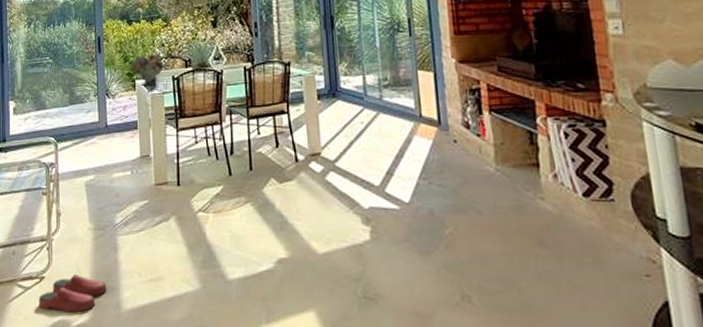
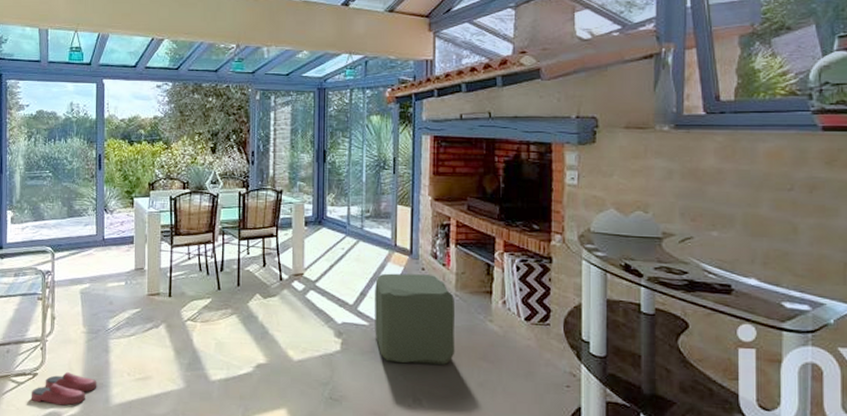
flower arrangement: present [129,52,164,86] -> none [128,173,163,204]
pouf: none [402,147,505,253] -> present [375,273,456,365]

